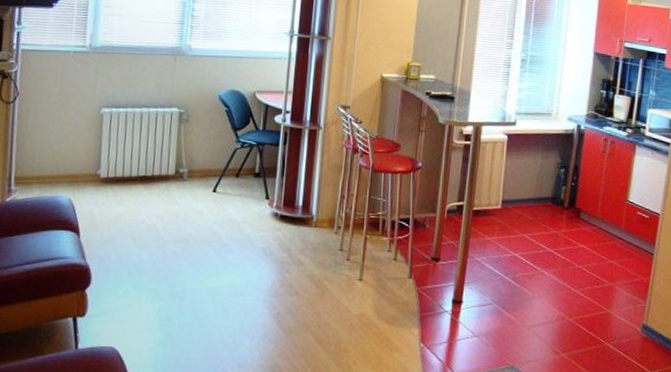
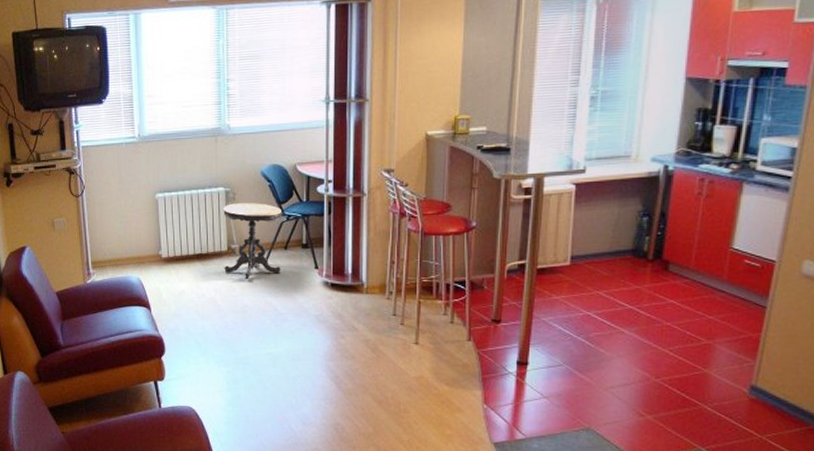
side table: none [169,125,236,207] -> present [223,203,281,280]

